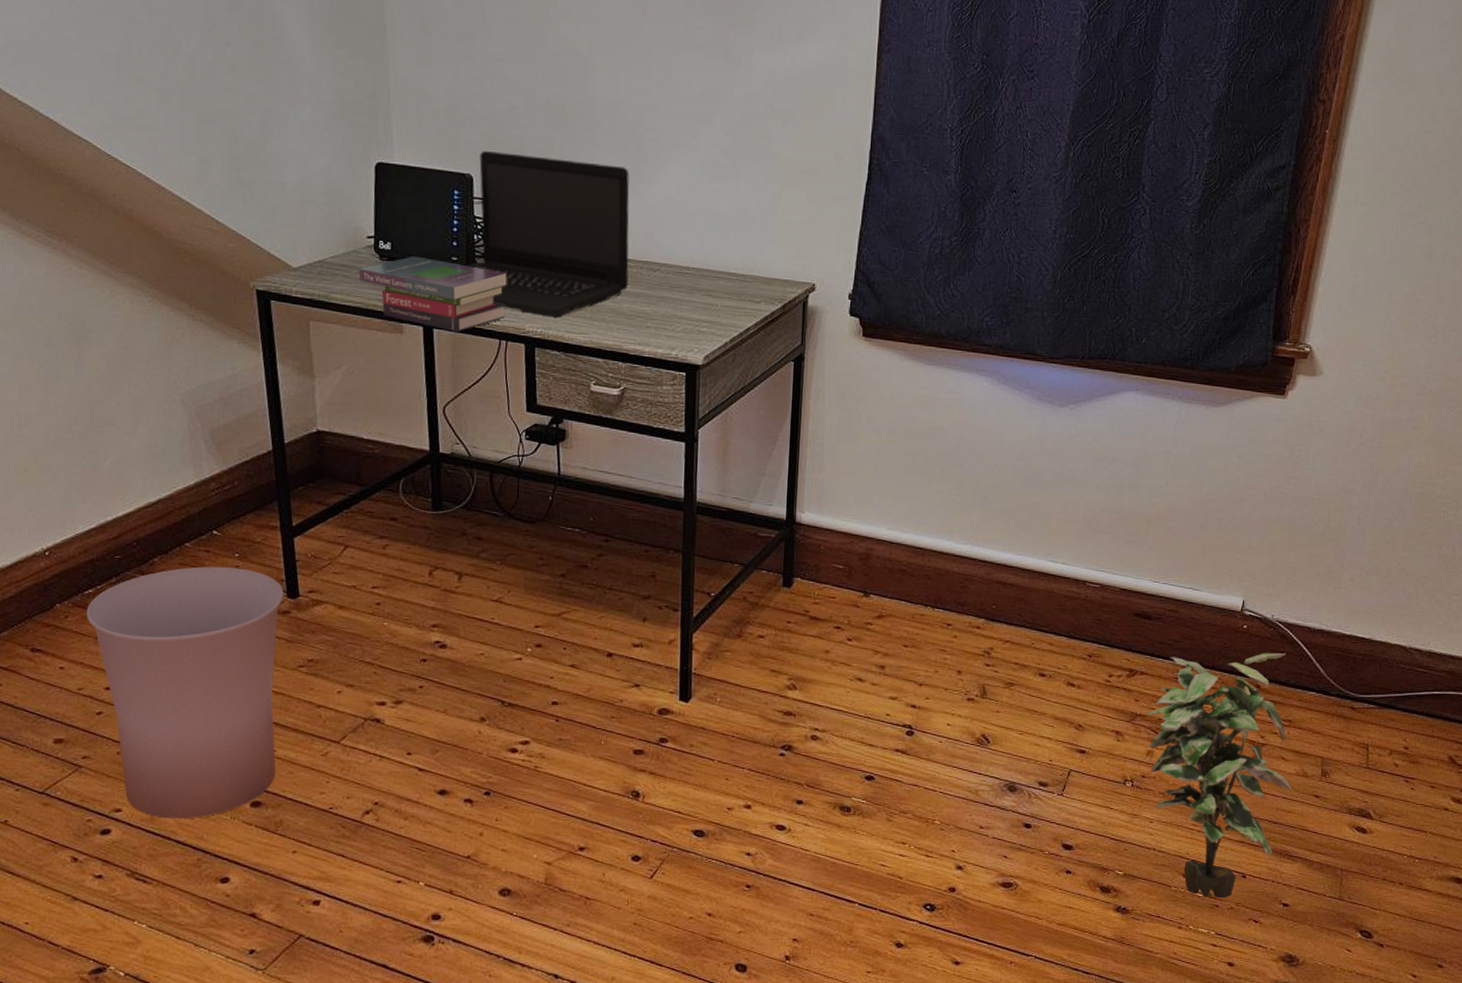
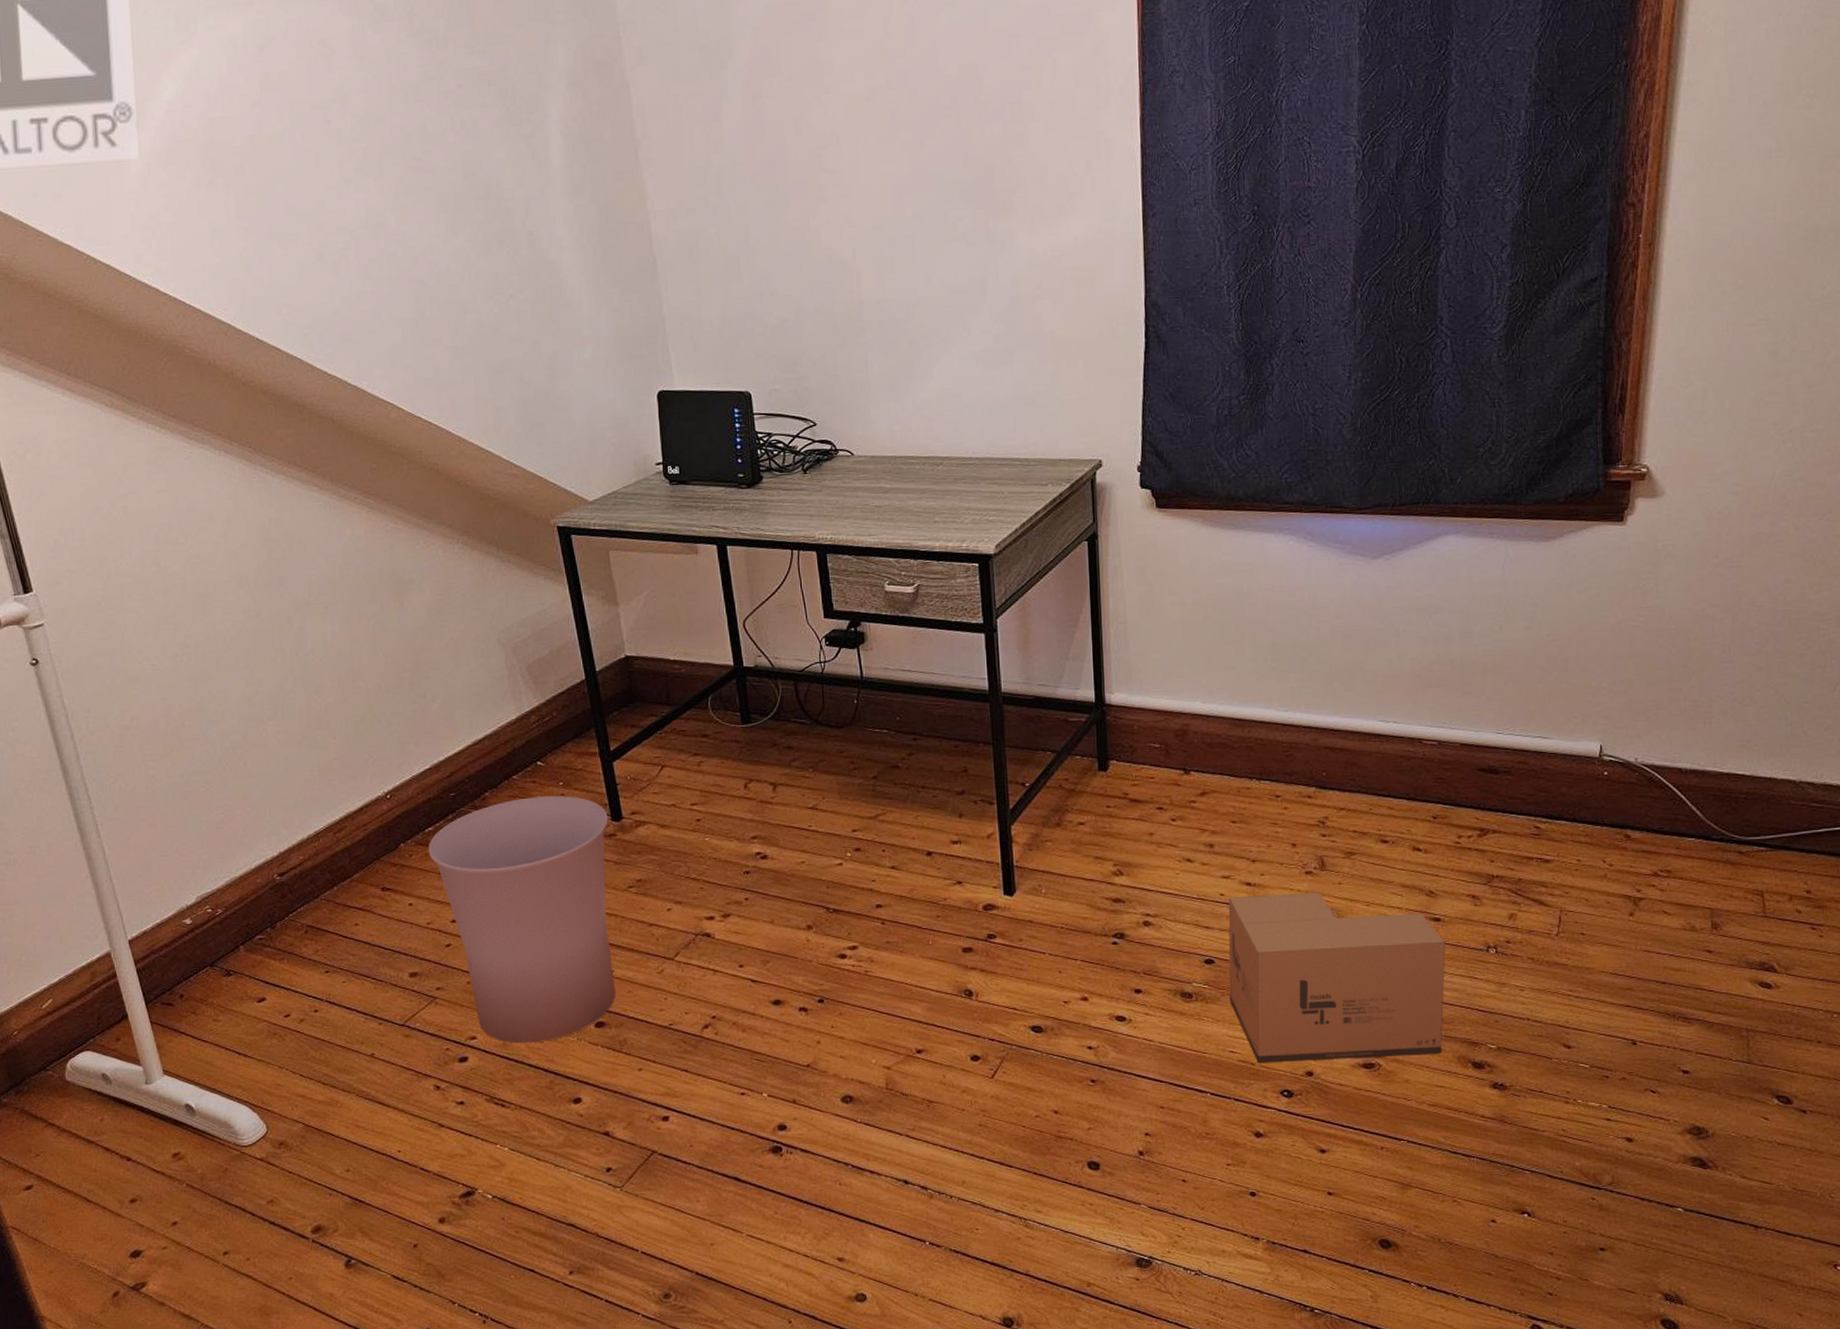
books: present [358,256,507,332] -> none [650,477,795,547]
laptop: present [466,150,630,317] -> none [752,365,912,522]
cardboard box: none [884,717,1088,878] -> present [1228,892,1446,1062]
potted plant: present [1148,653,1292,899] -> none [1506,799,1679,1069]

